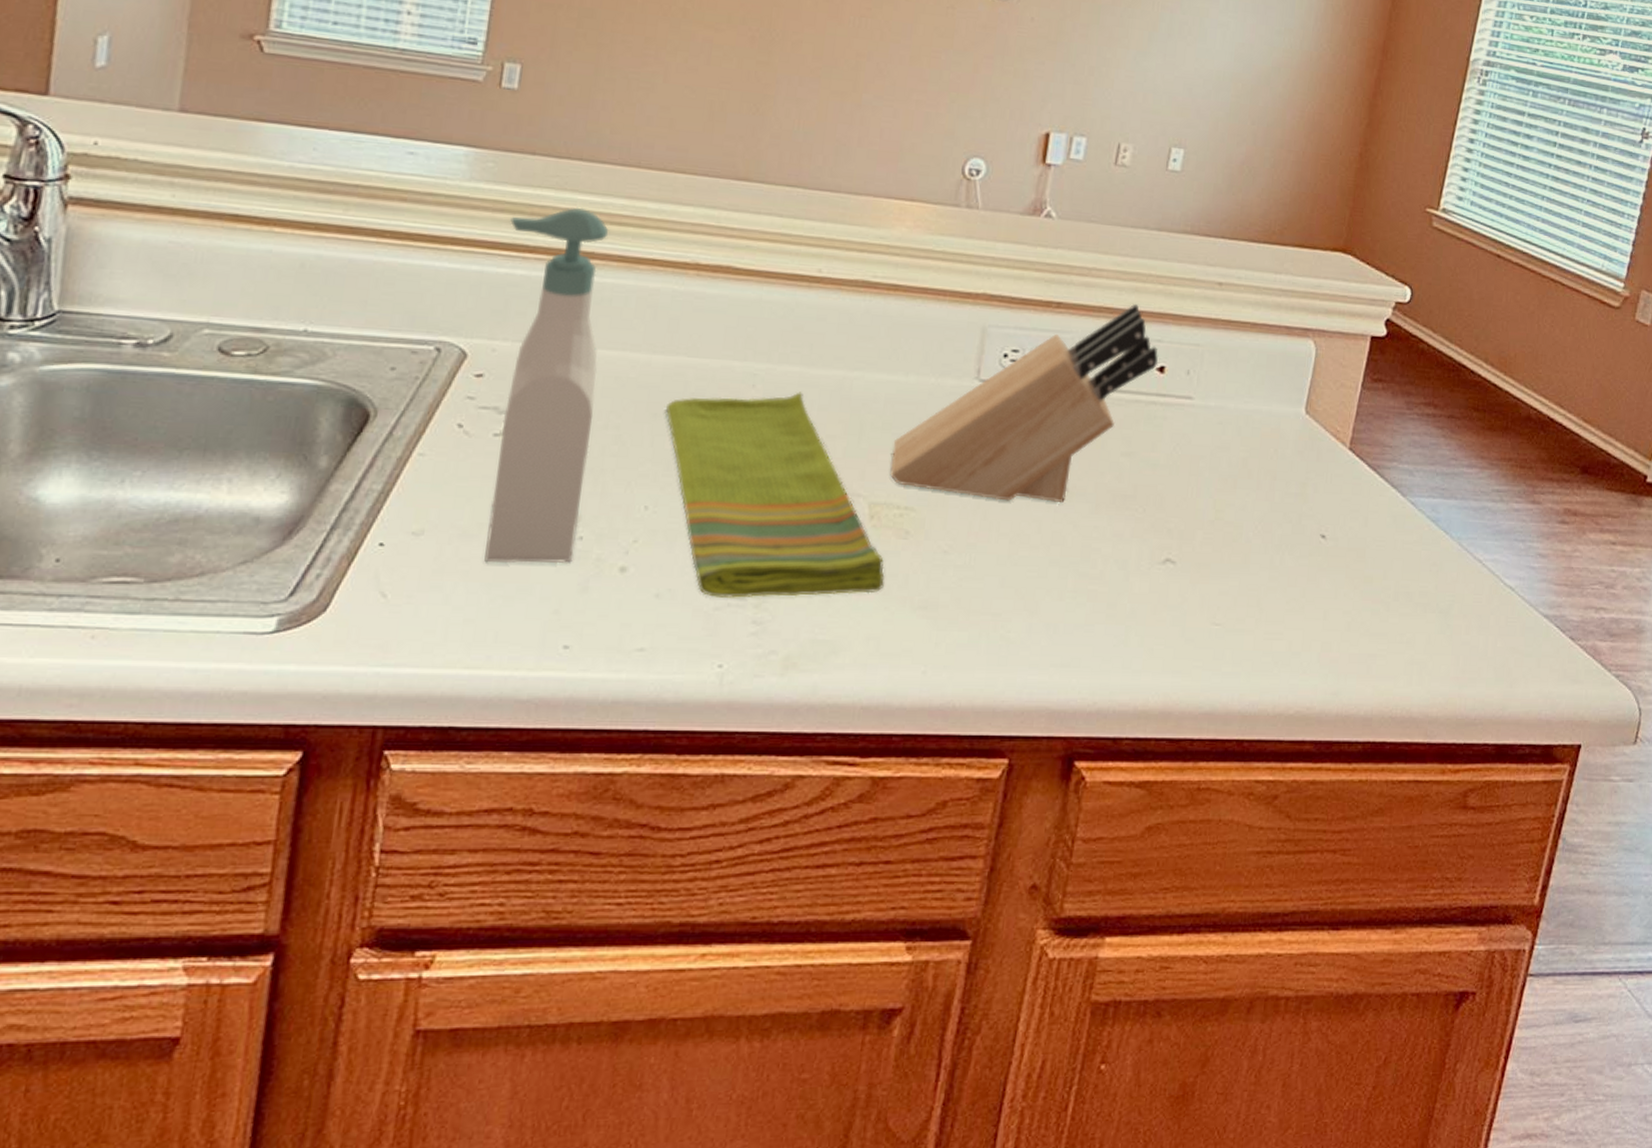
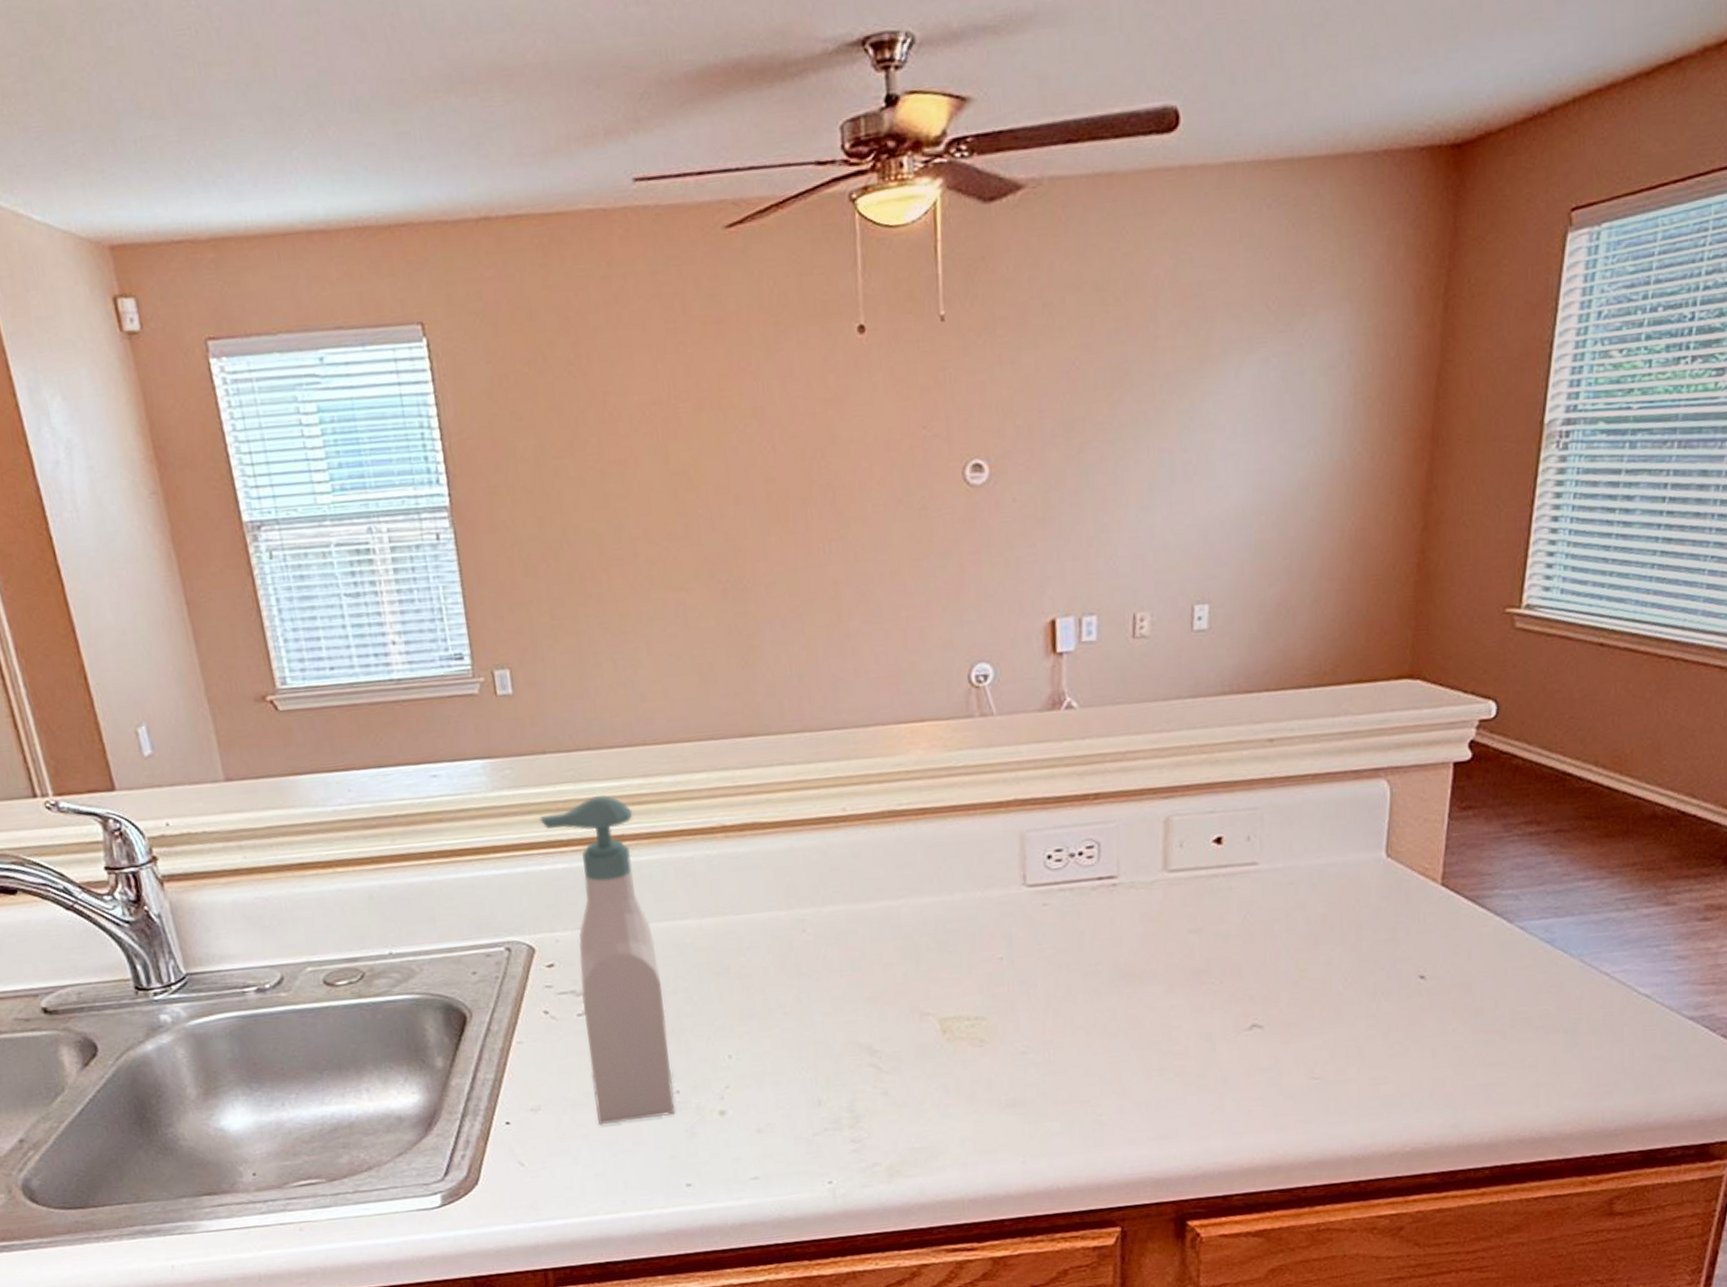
dish towel: present [665,392,885,598] -> none [726,928,969,1125]
knife block: present [890,303,1159,502] -> none [951,778,1214,998]

